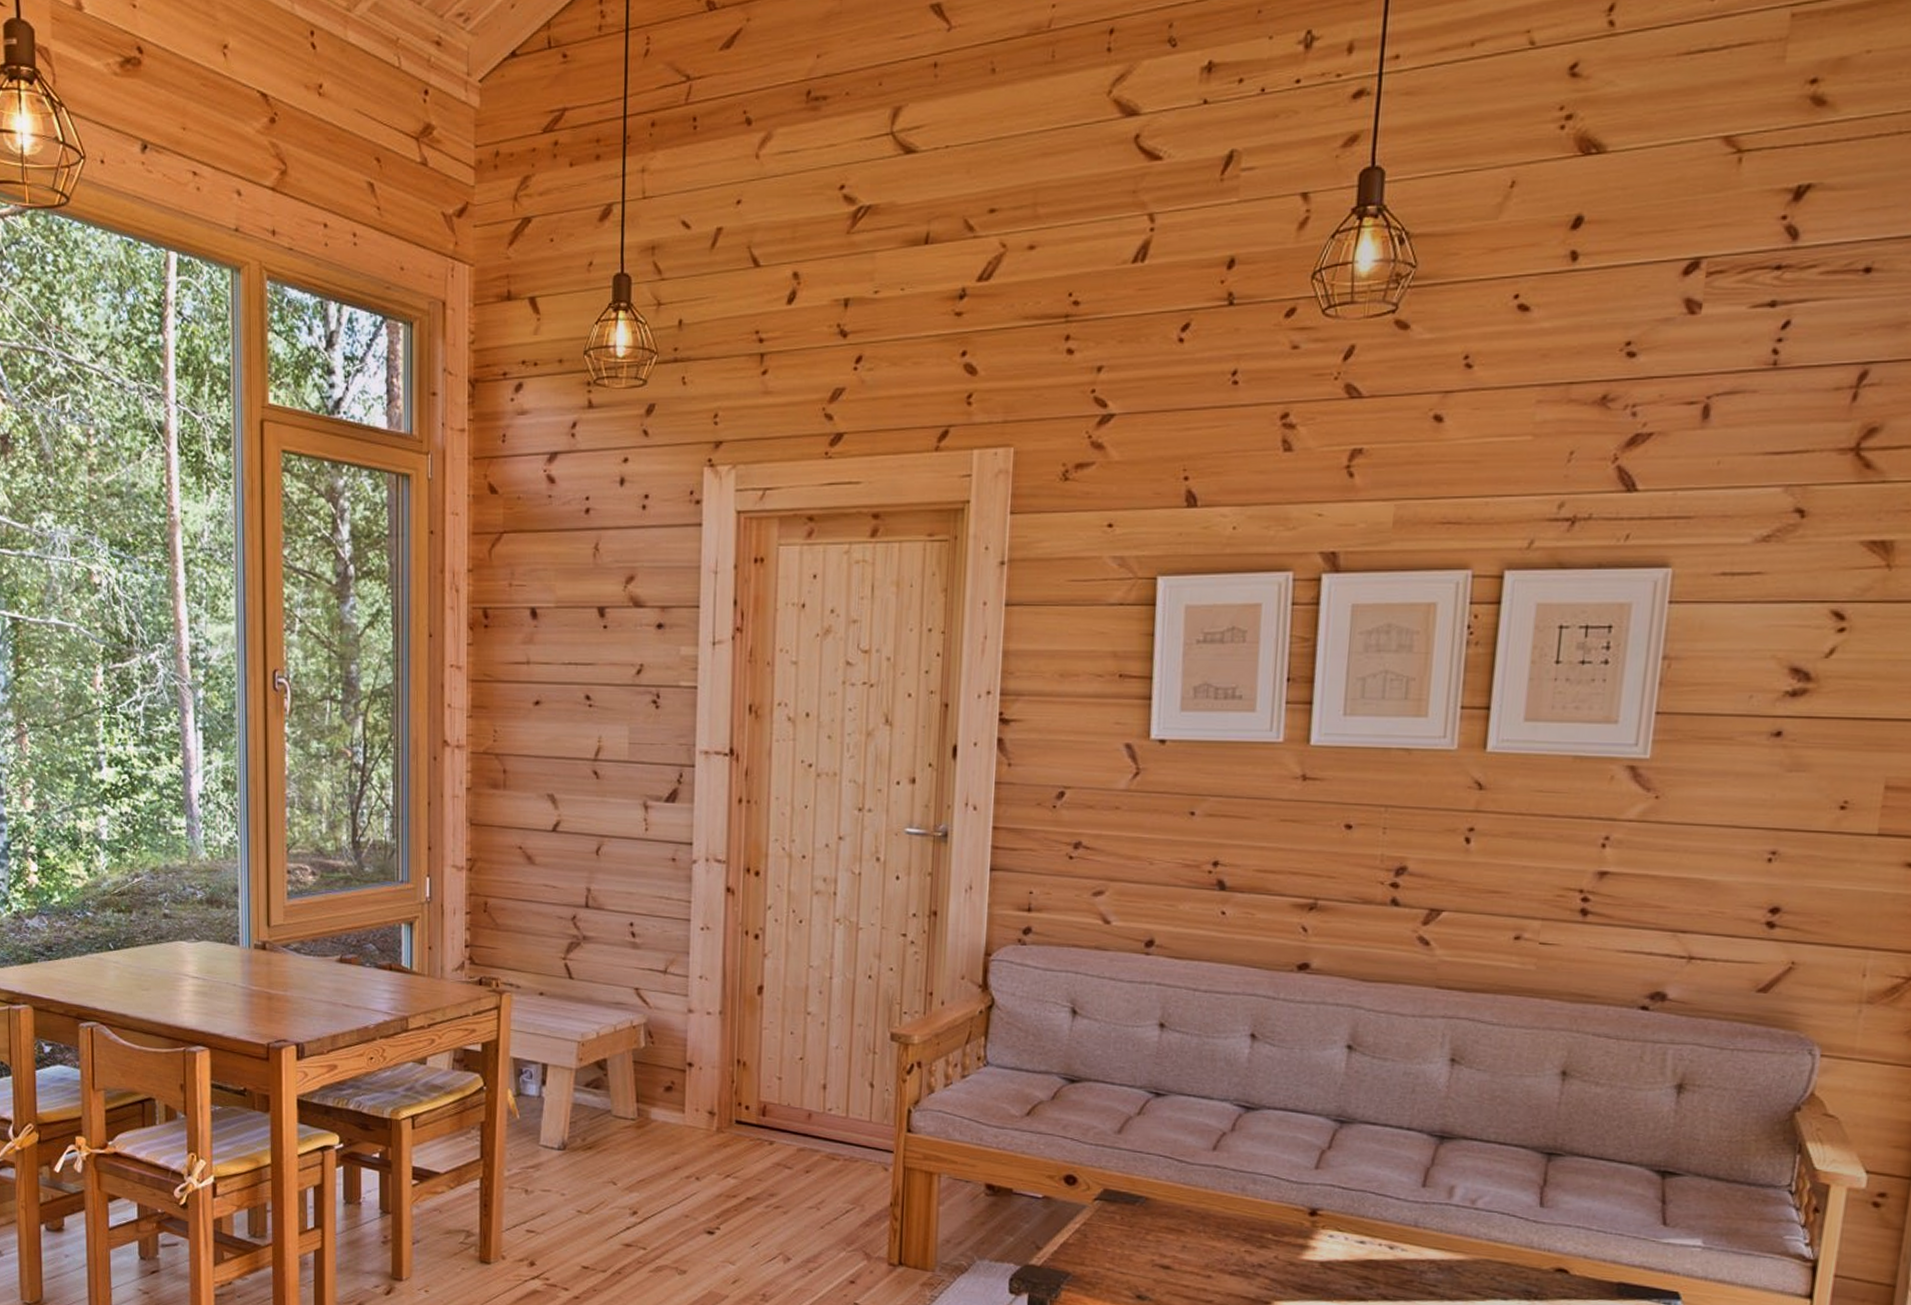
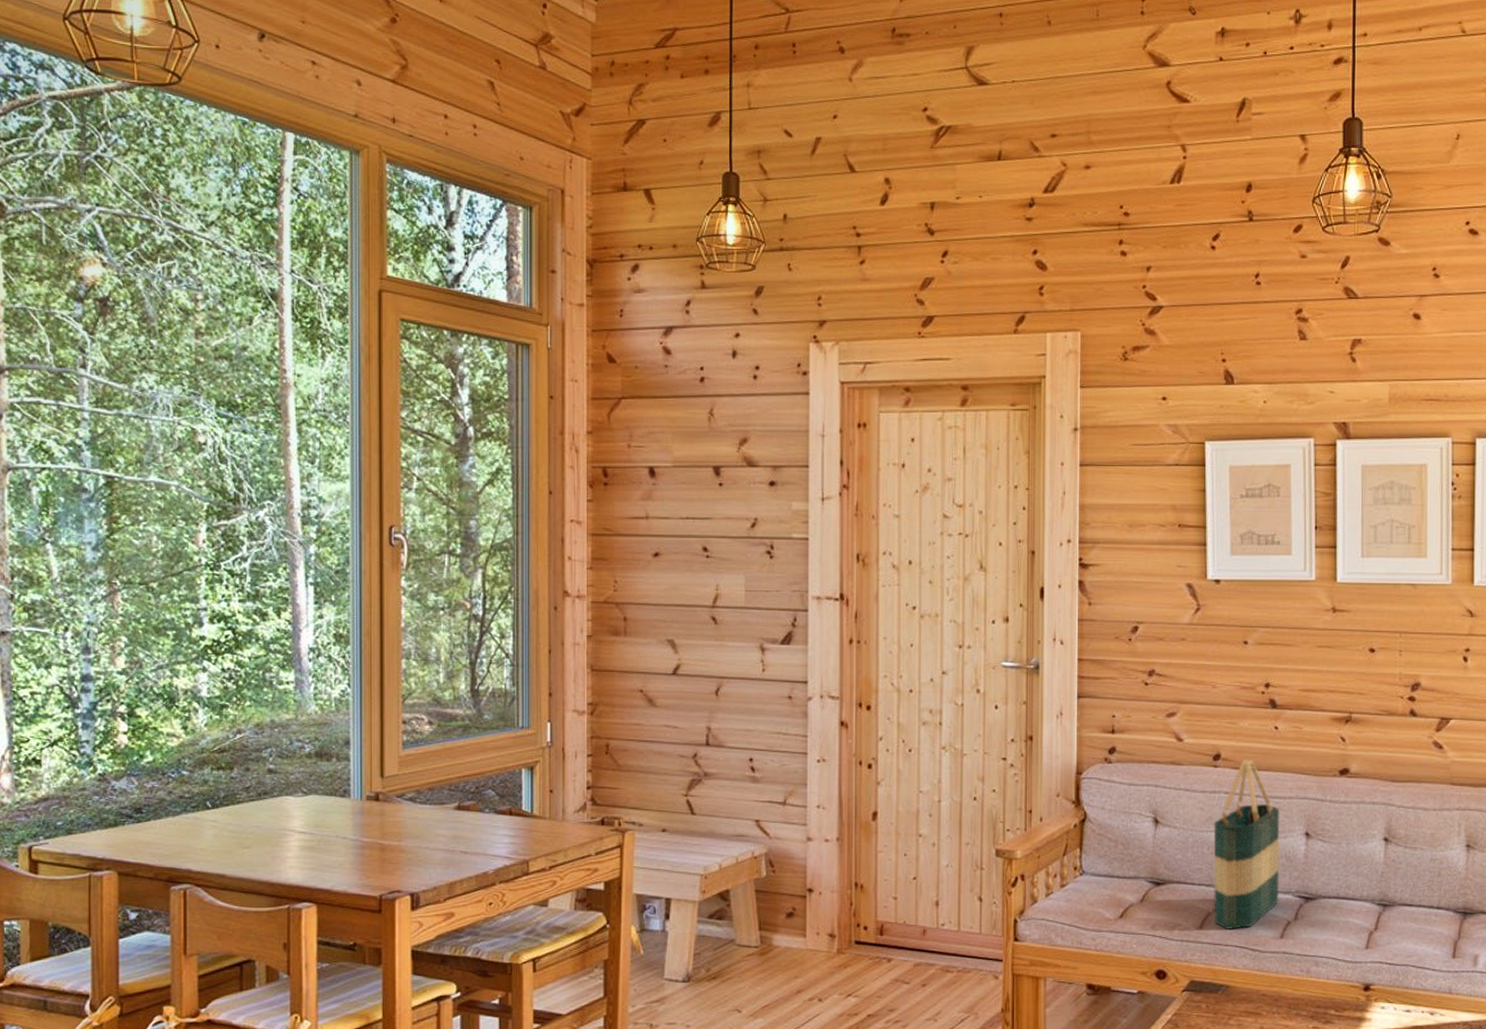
tote bag: none [1135,947,1221,1137] -> present [1213,759,1279,929]

